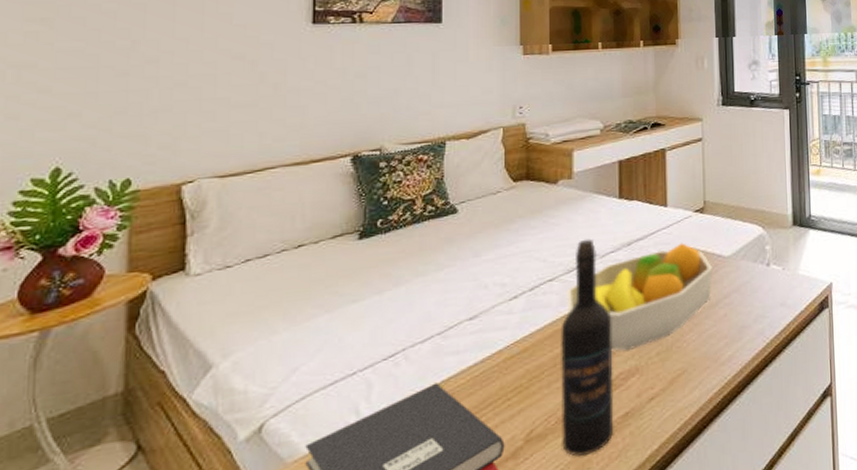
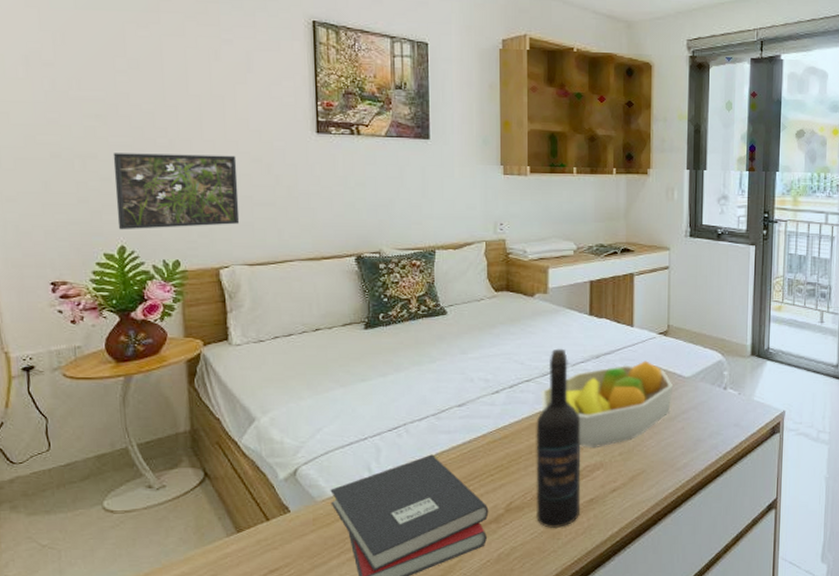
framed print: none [54,54,214,149] -> present [113,153,240,230]

